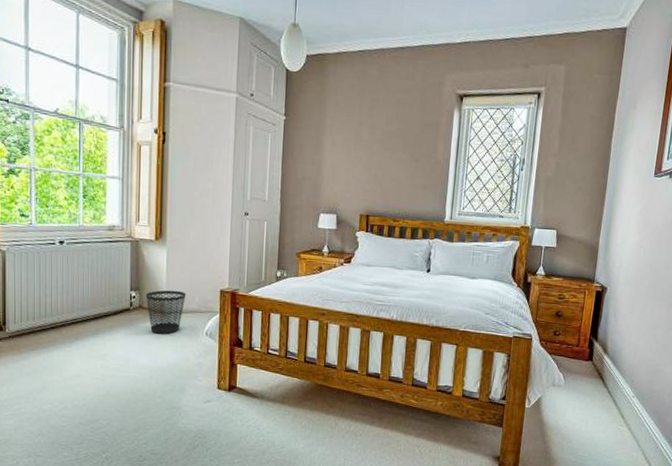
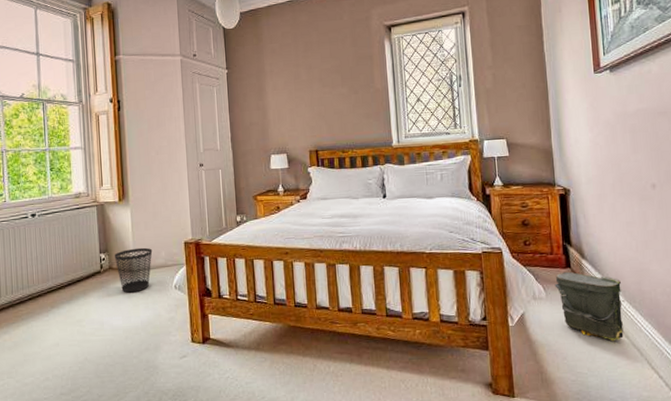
bag: none [574,364,635,432] -> present [554,271,624,342]

